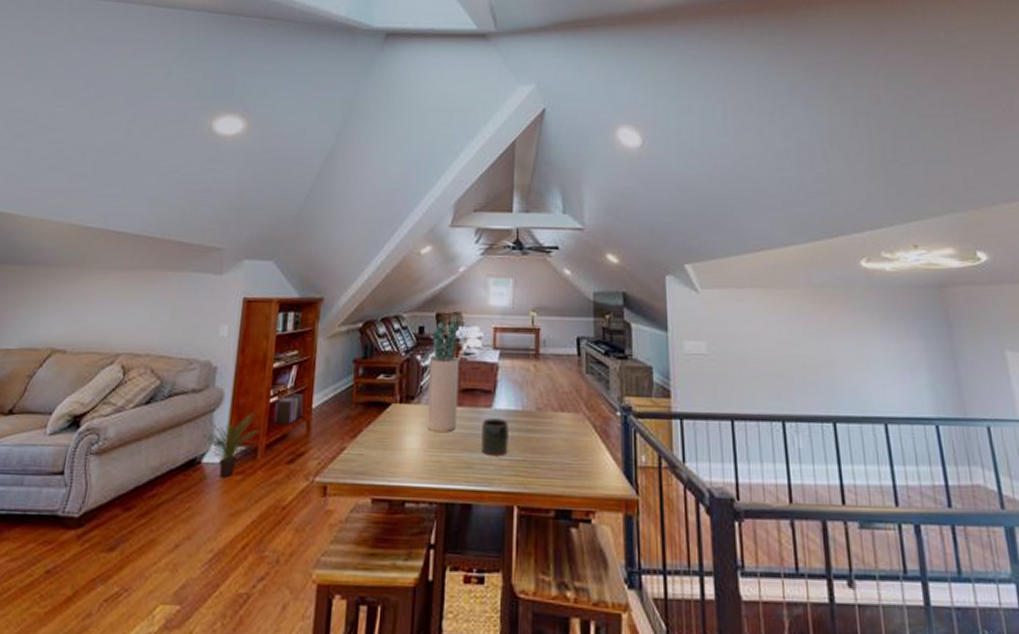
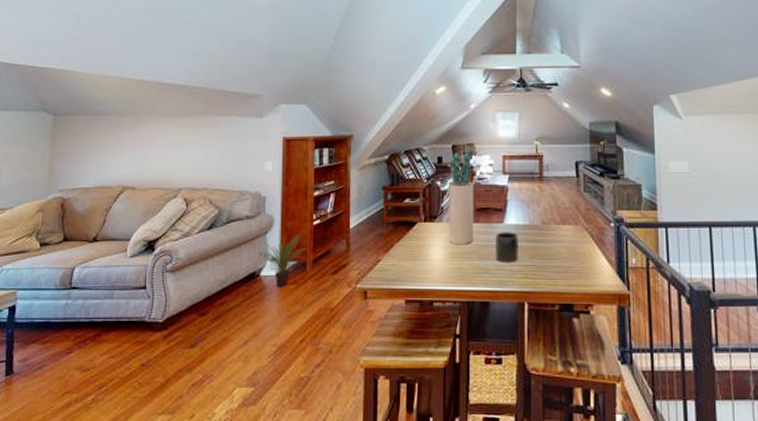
books: present [274,393,304,424] -> none [318,217,343,242]

